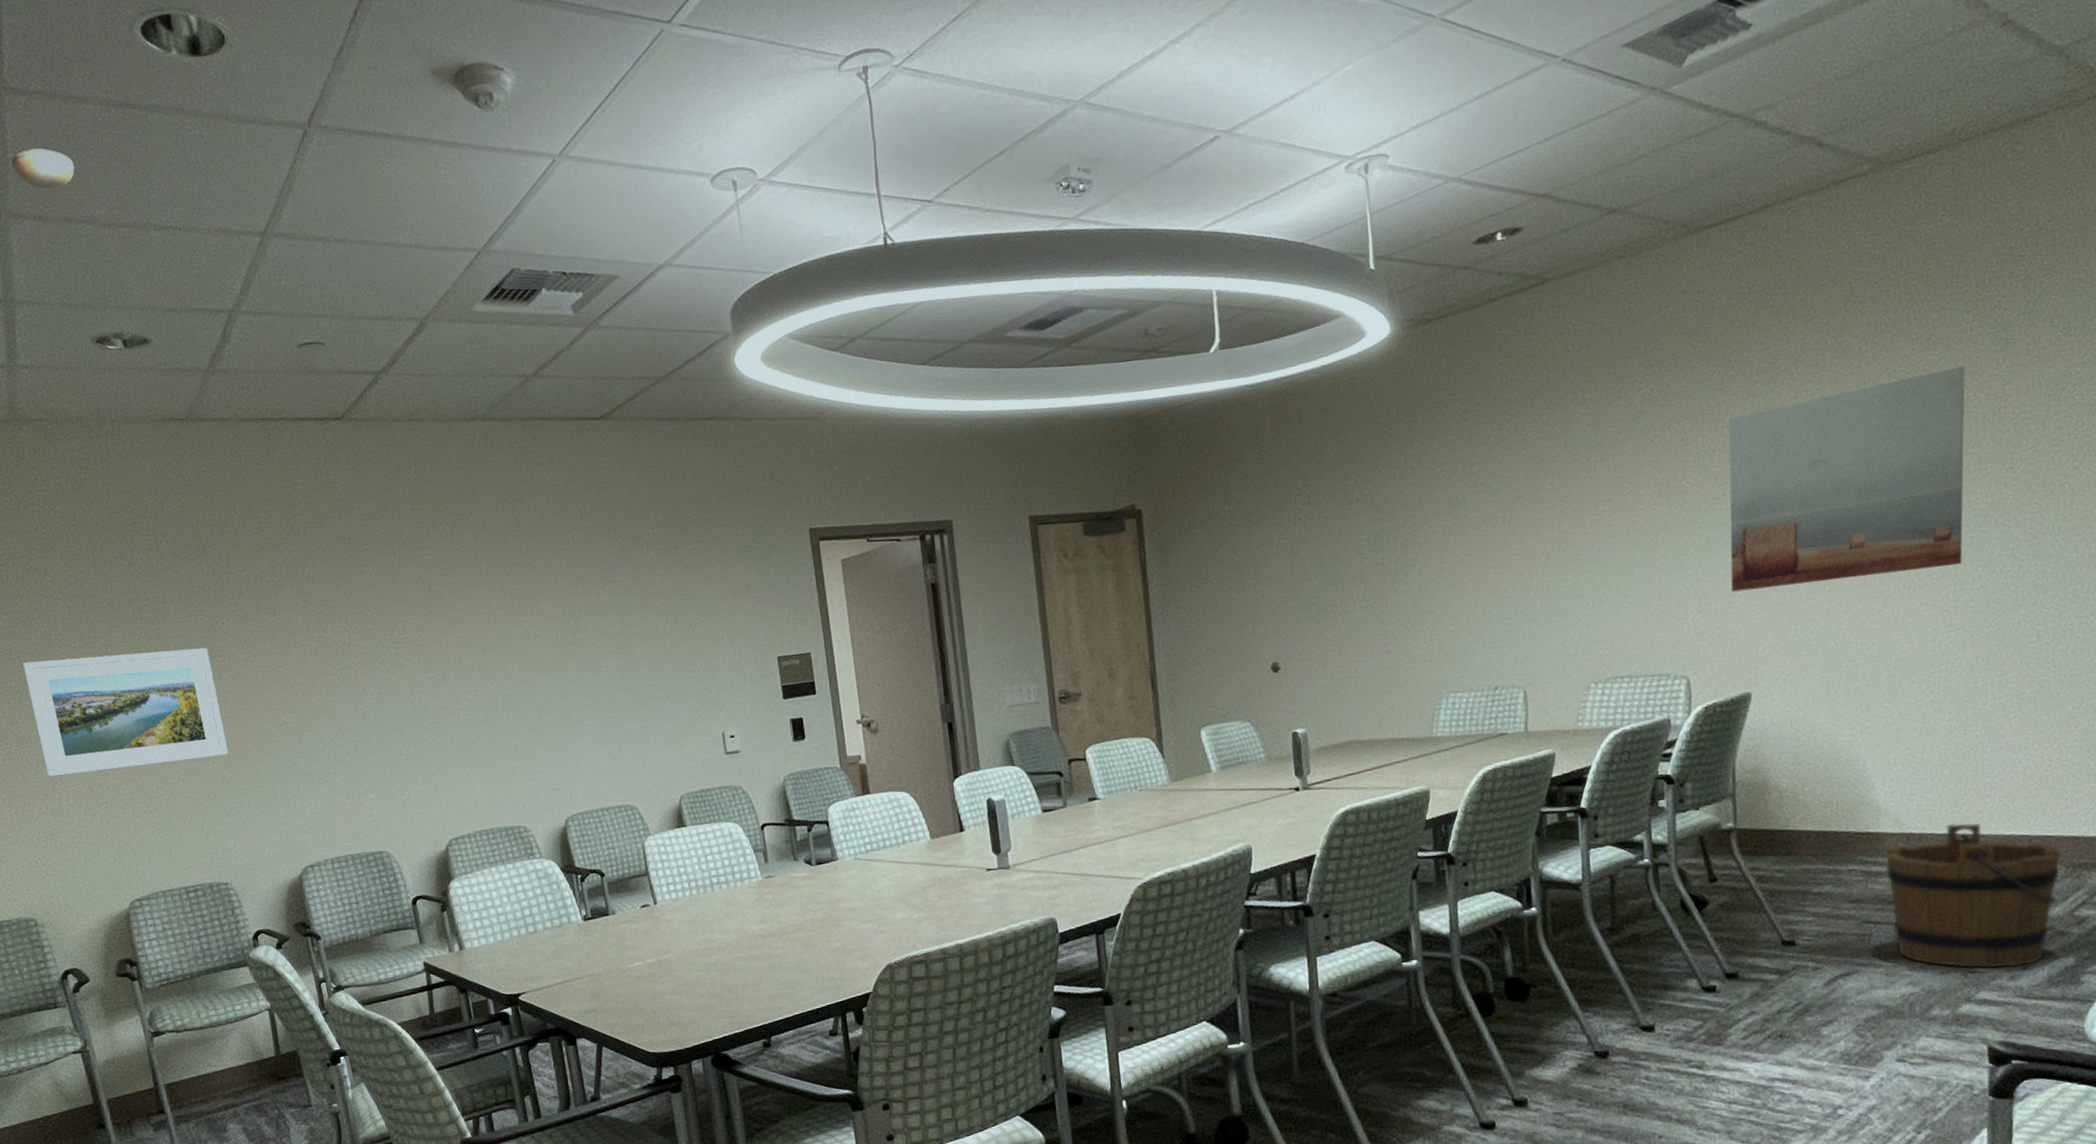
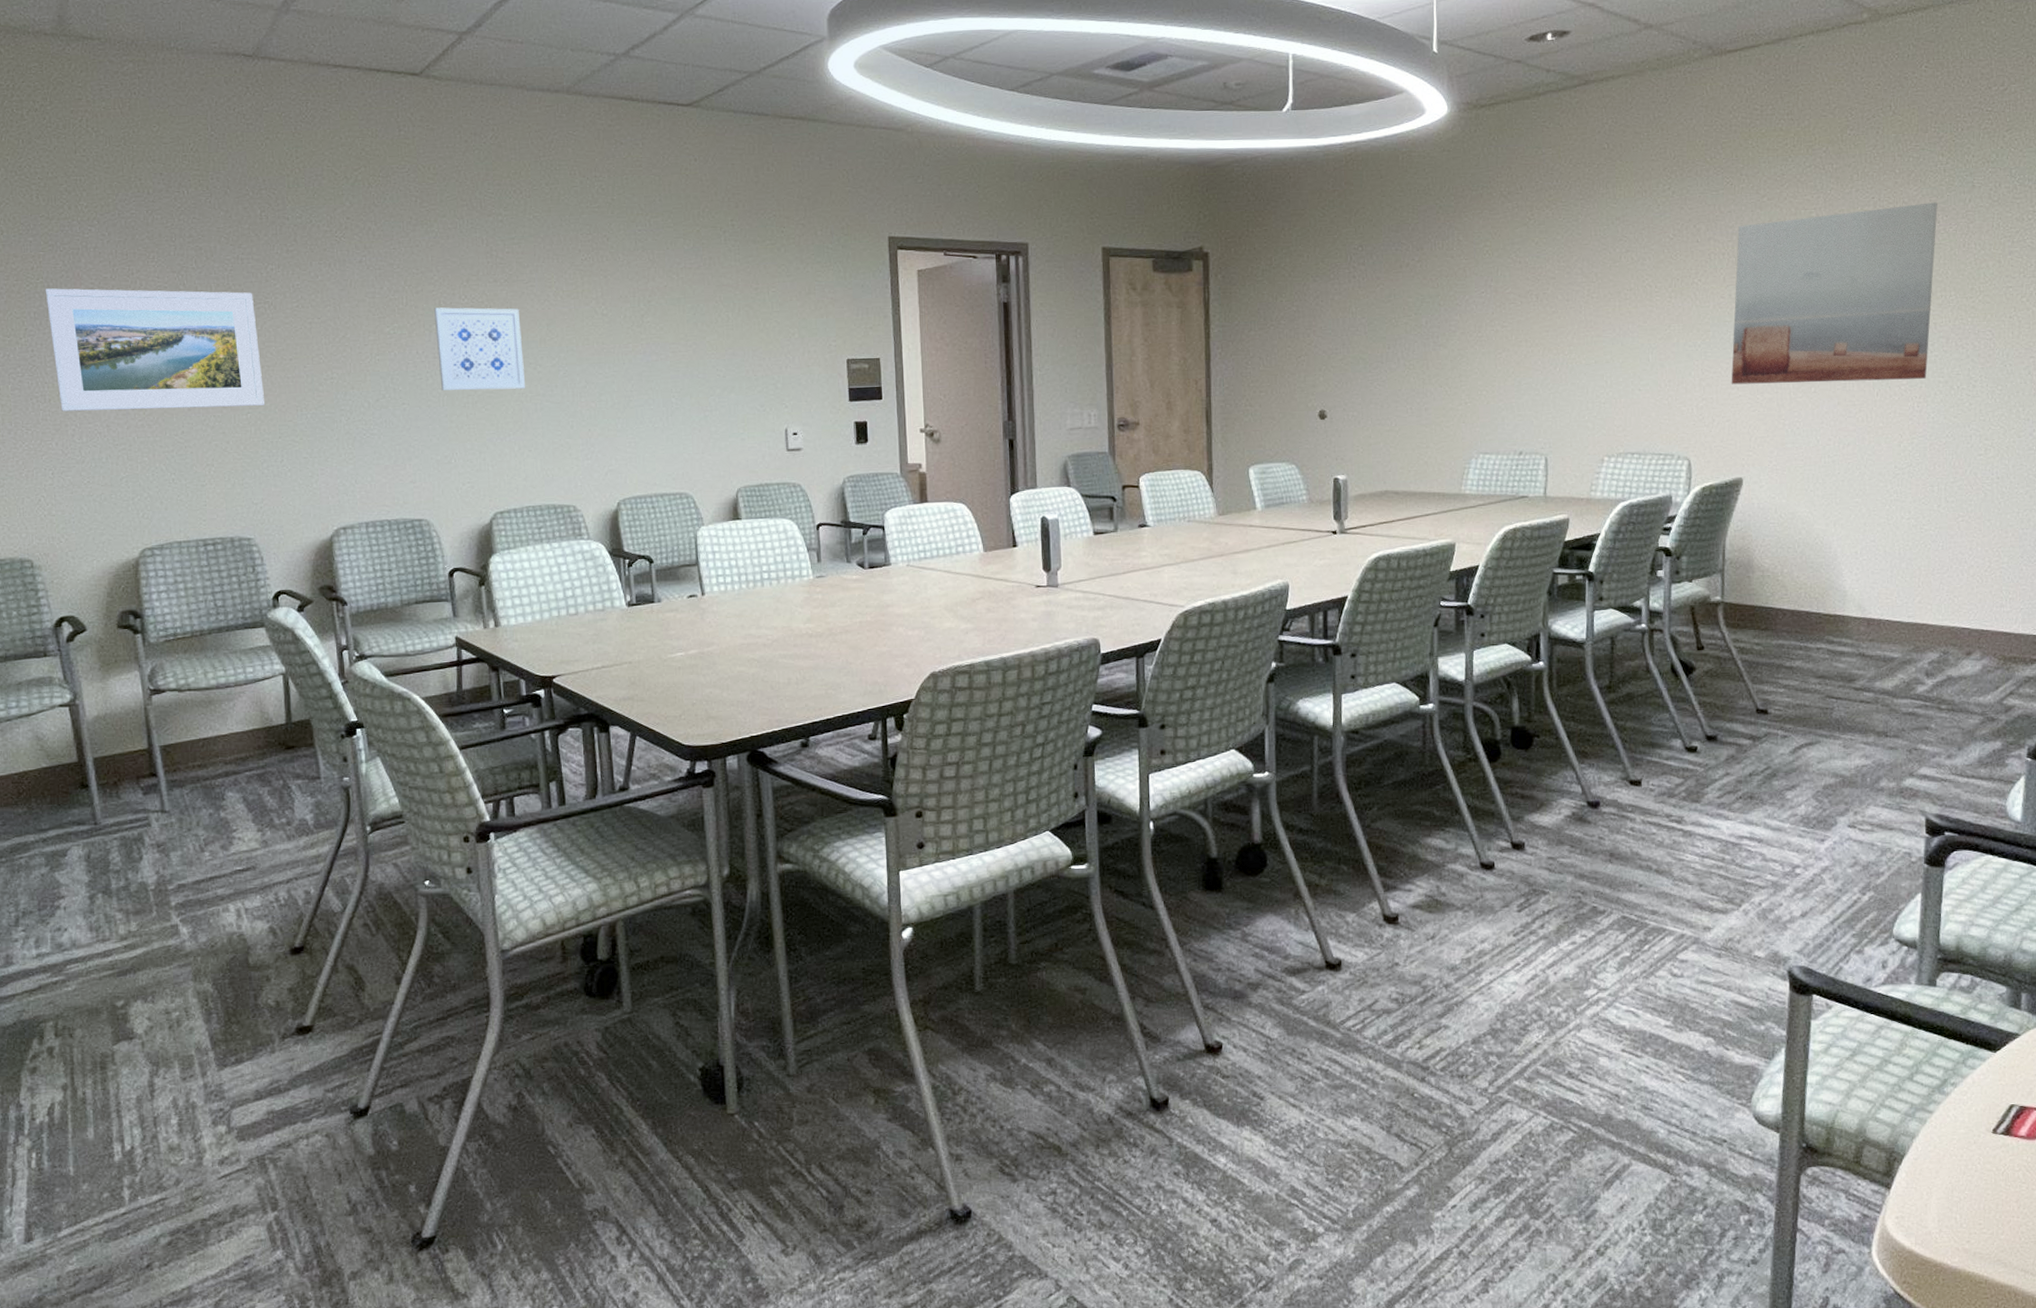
wall art: none [376,638,469,725] -> present [434,307,526,391]
bucket: present [1886,823,2062,969] -> none [1848,612,1995,748]

